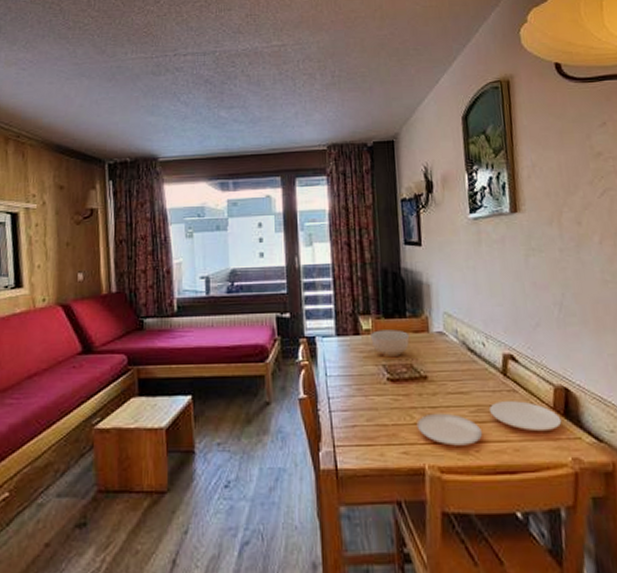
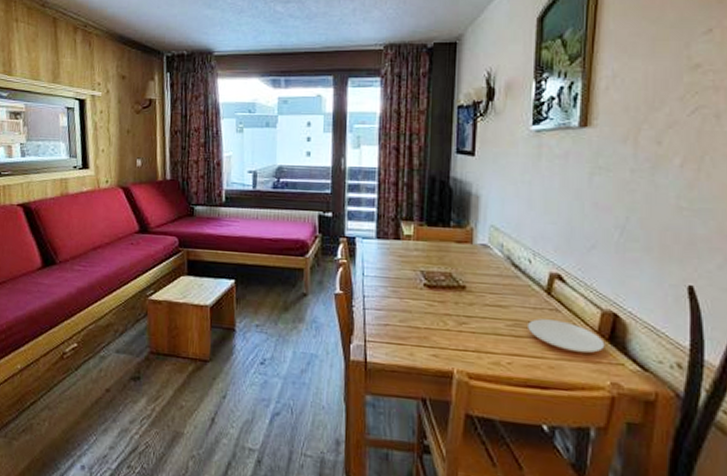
bowl: present [370,329,410,358] -> none [411,237,452,265]
plate: present [416,413,483,446] -> none [449,322,518,357]

